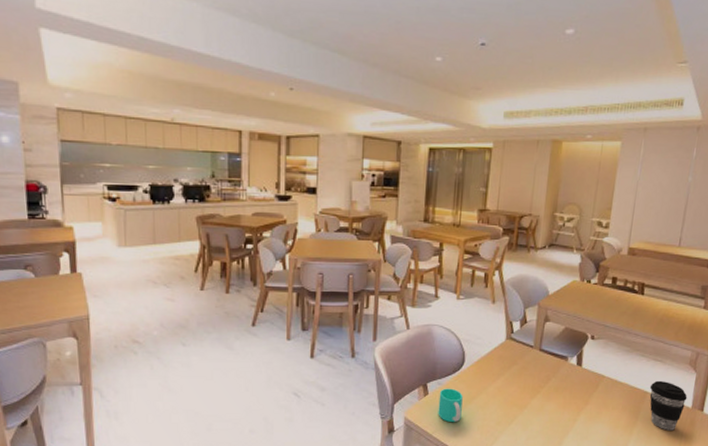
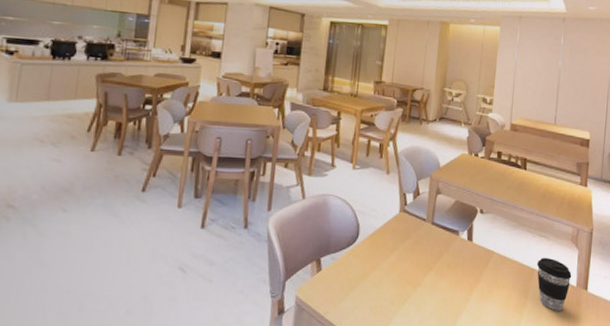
cup: present [438,388,463,423] -> none [330,263,357,303]

